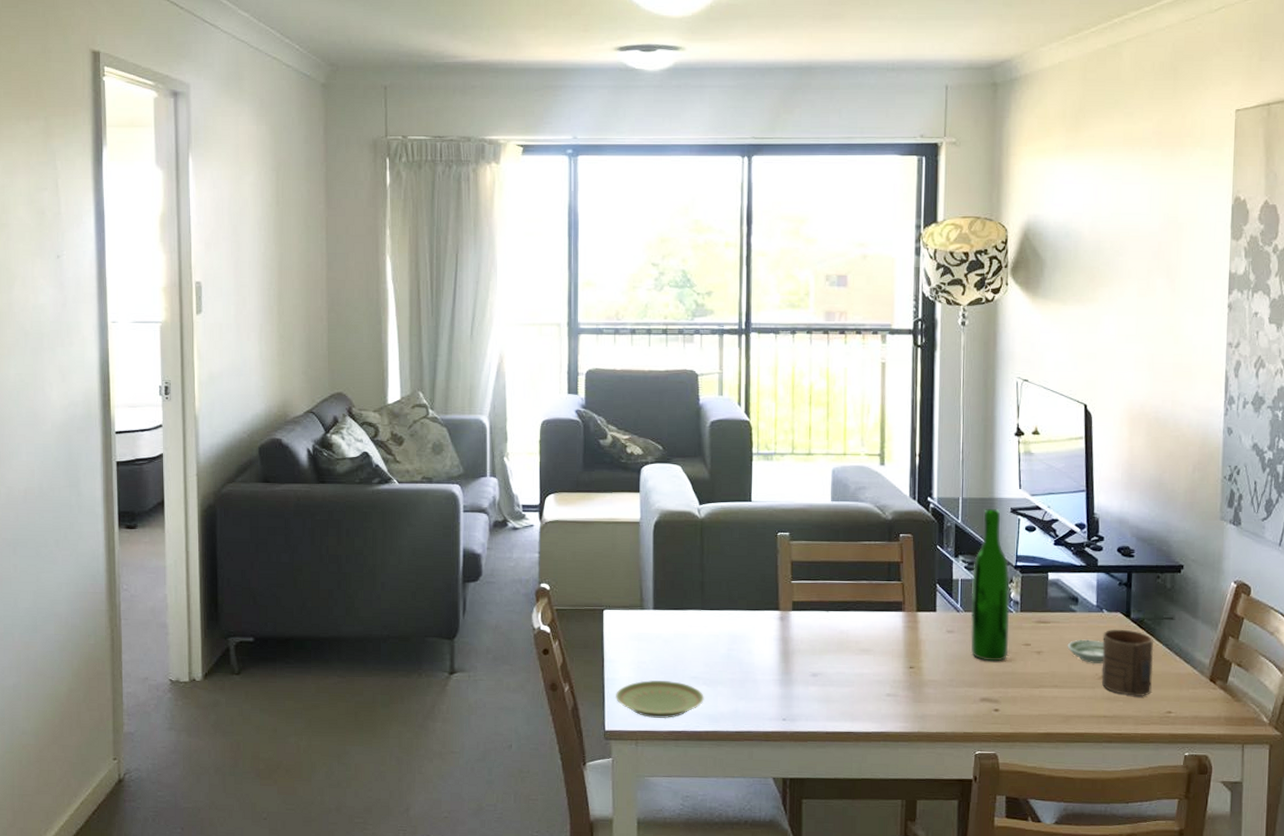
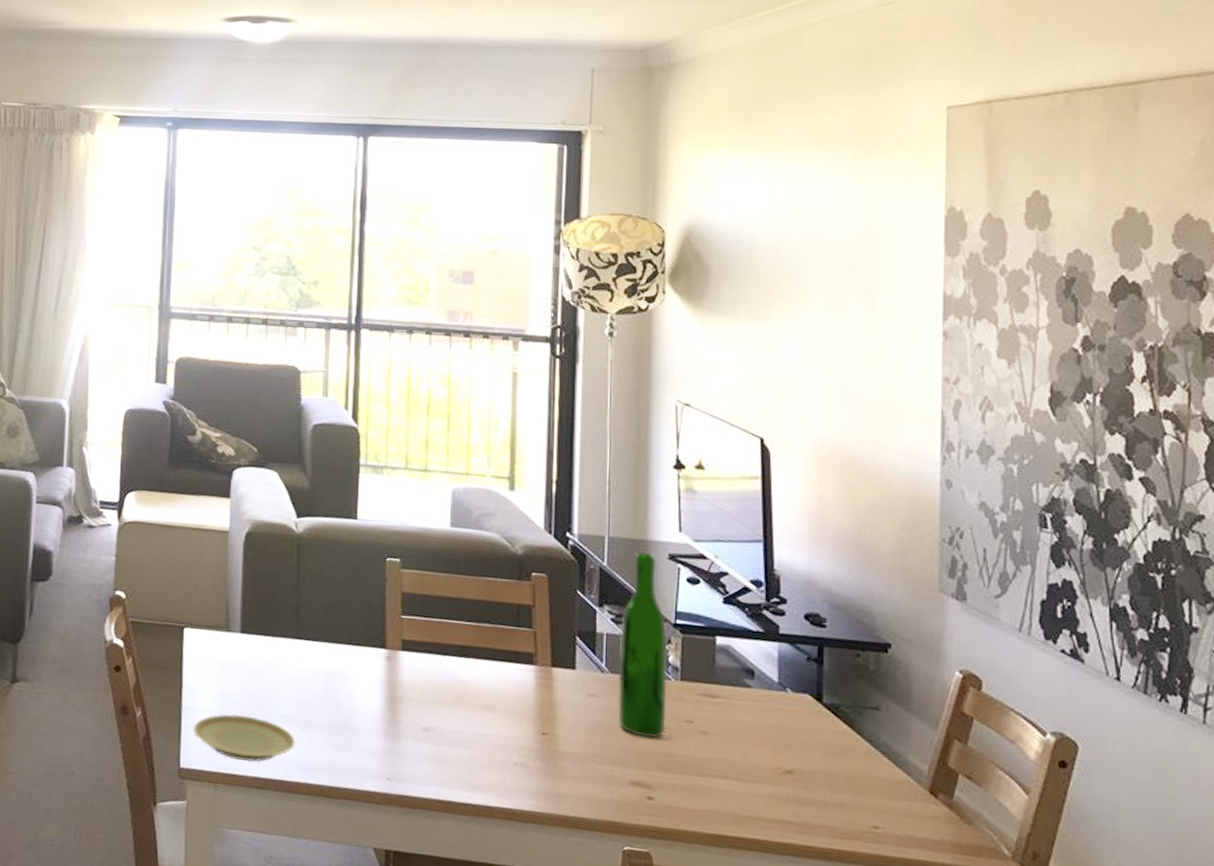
saucer: present [1067,639,1104,663] -> none [741,722,788,755]
cup: present [1101,629,1154,696] -> none [785,714,854,803]

